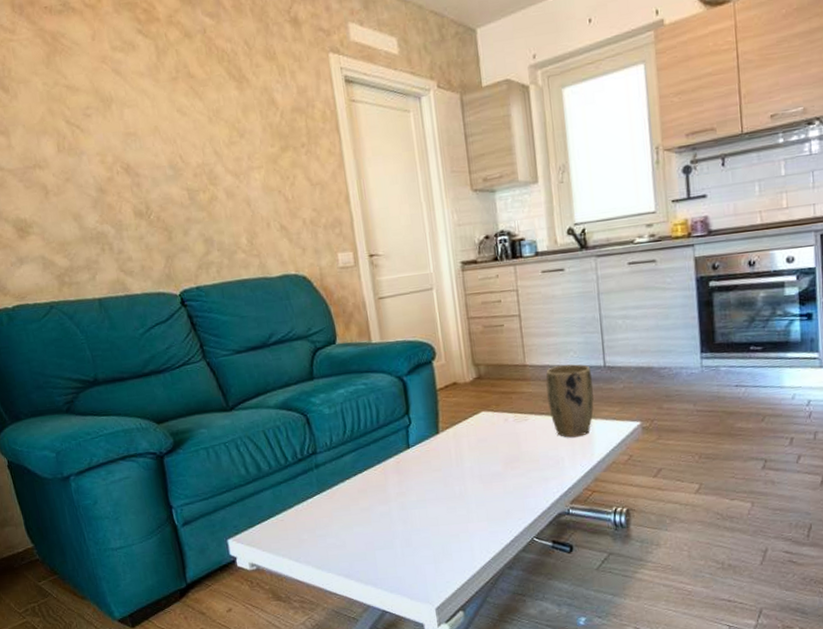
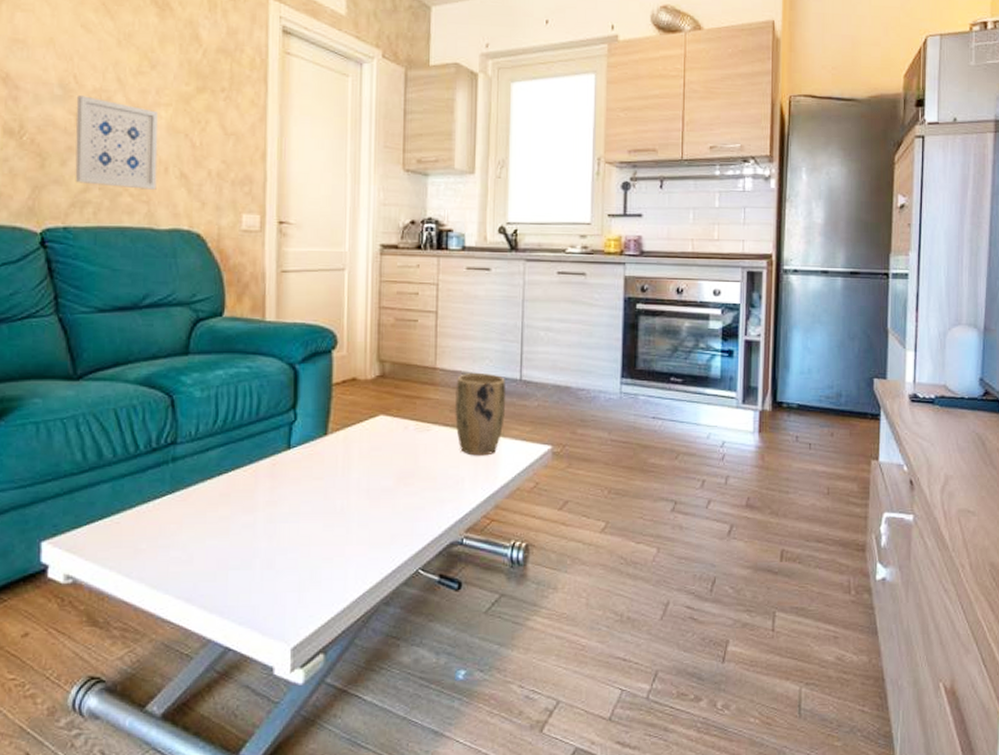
wall art: none [185,172,264,248] -> present [75,95,158,190]

